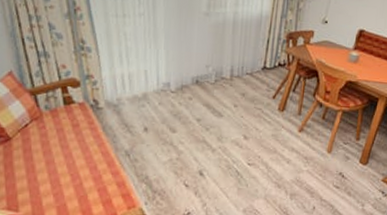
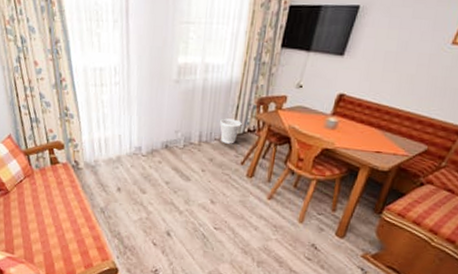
wastebasket: none [251,52,273,78] -> present [220,118,242,144]

